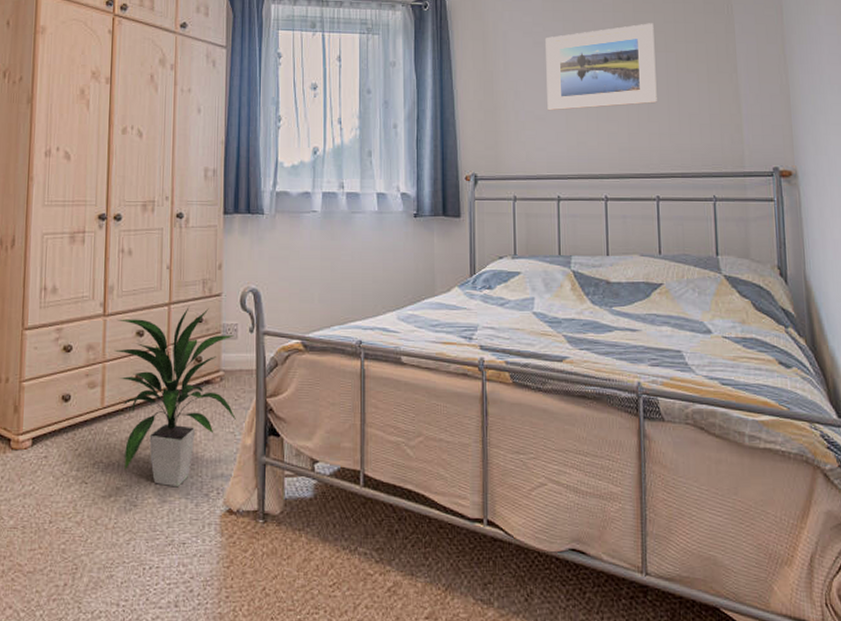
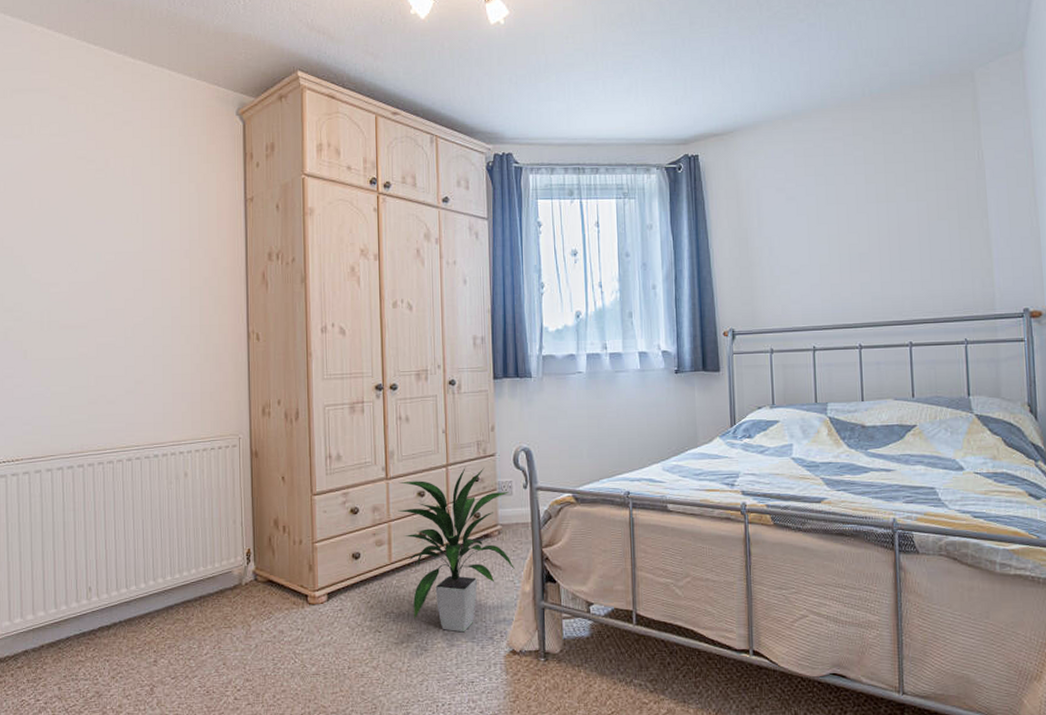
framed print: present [545,23,657,111] -> none [798,173,909,265]

